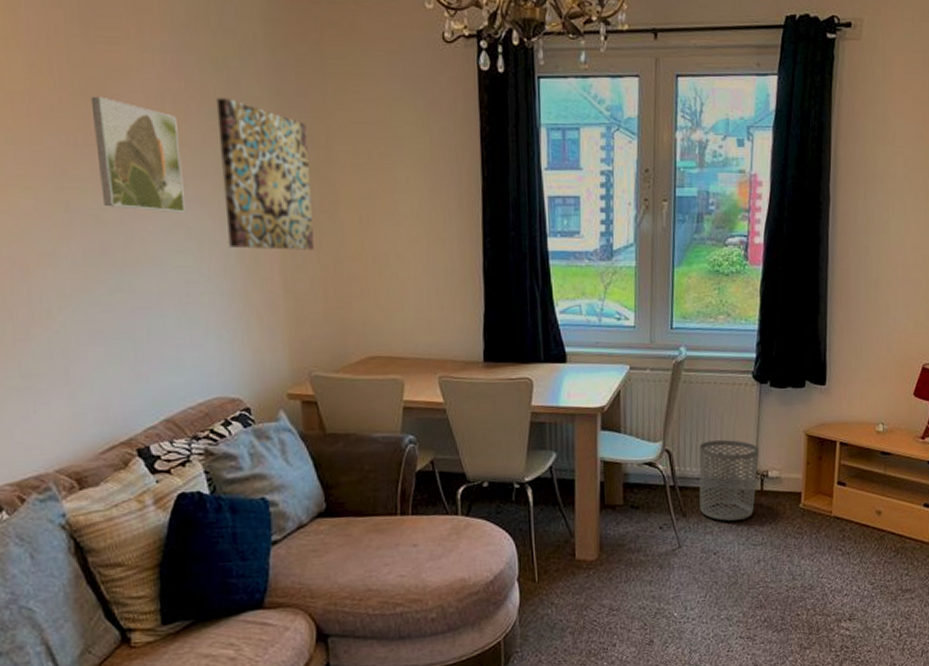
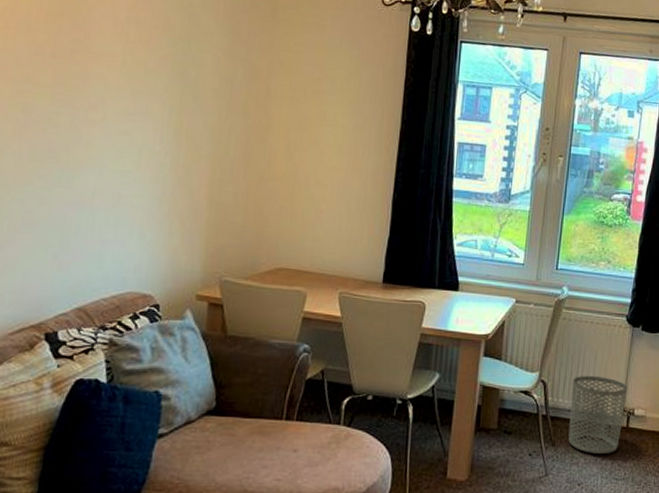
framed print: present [90,96,185,214] -> none [58,16,138,124]
wall art: present [216,97,314,250] -> none [165,29,252,168]

